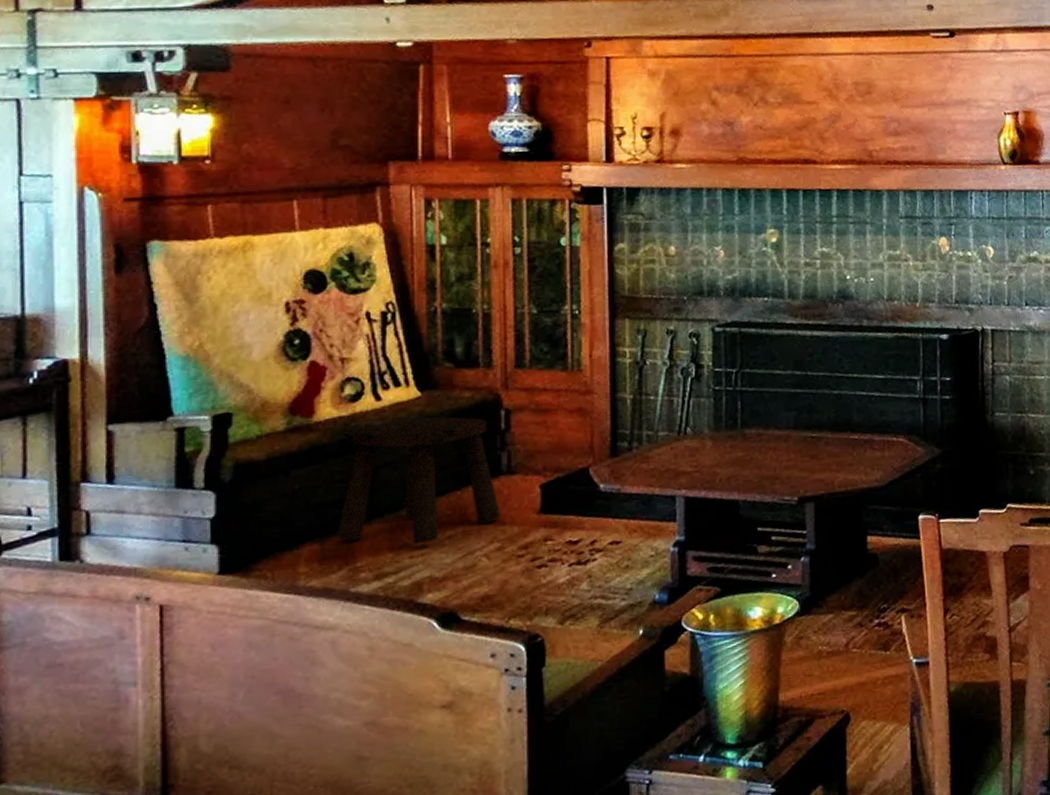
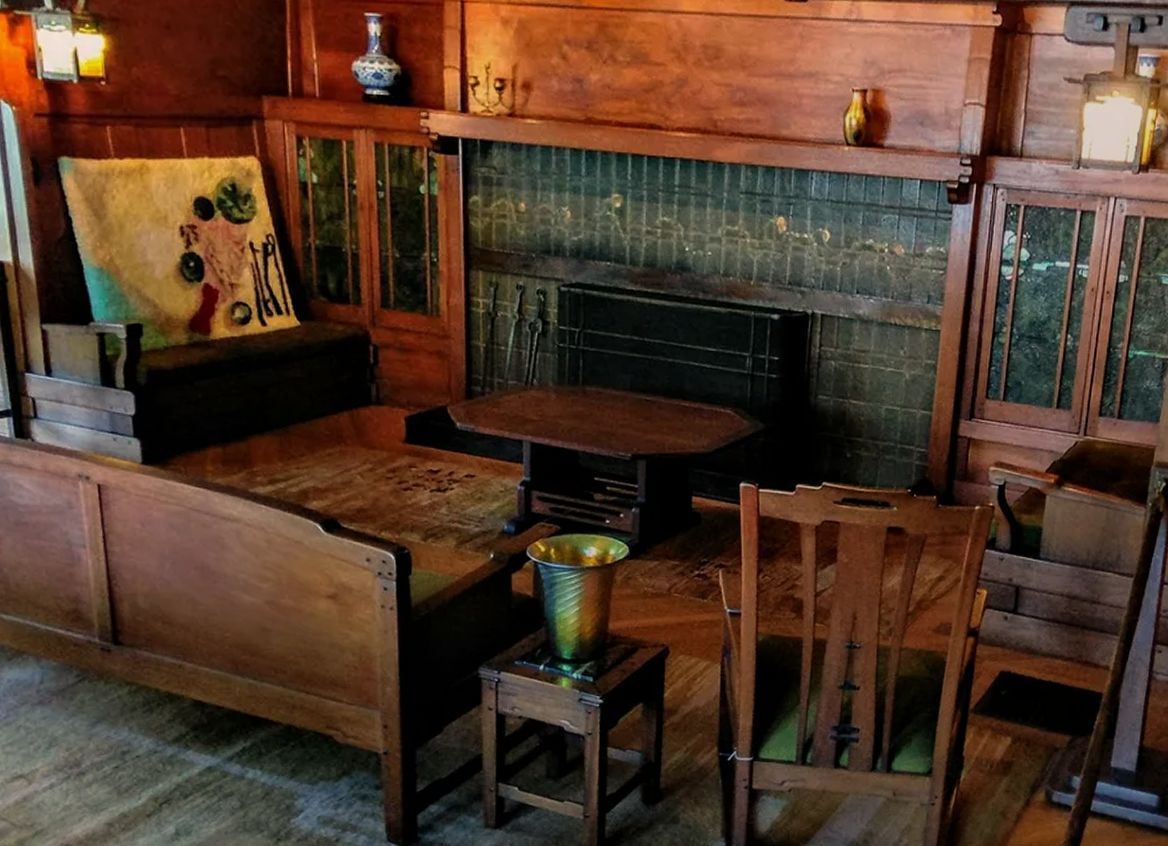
stool: present [337,416,500,543] -> none [236,345,371,457]

